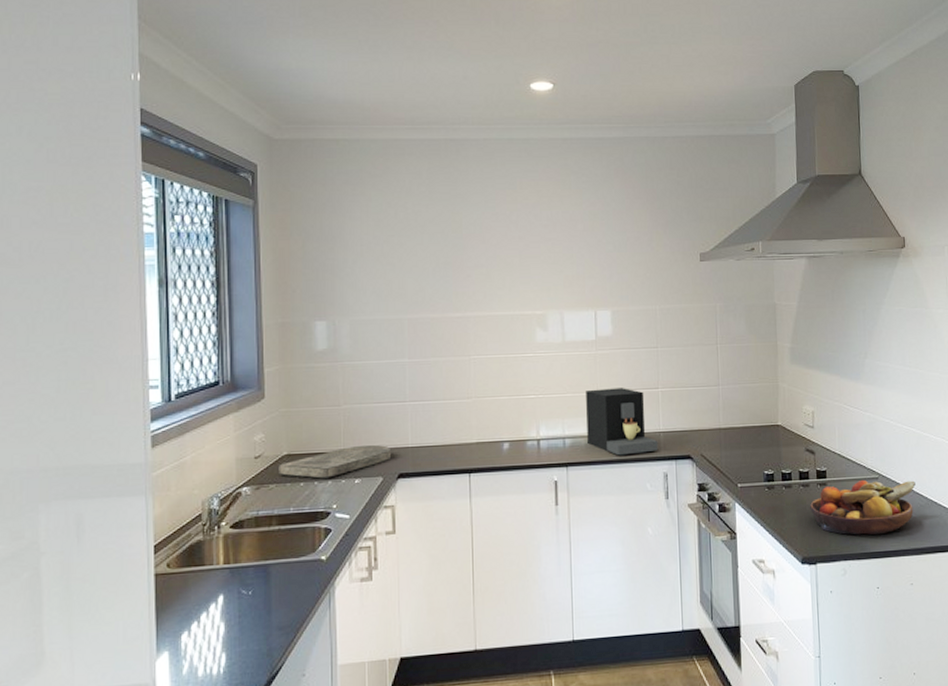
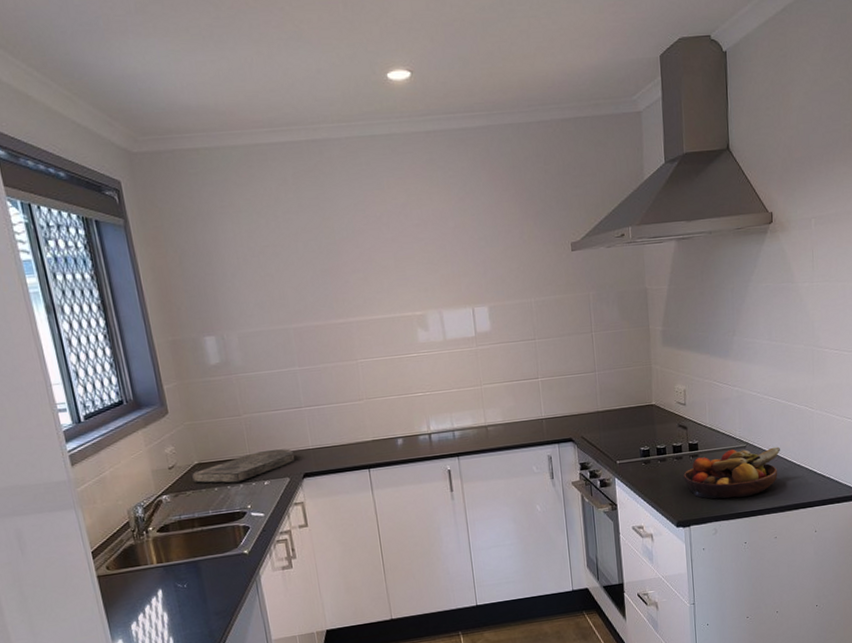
coffee maker: present [586,388,659,456] -> none [470,380,542,443]

